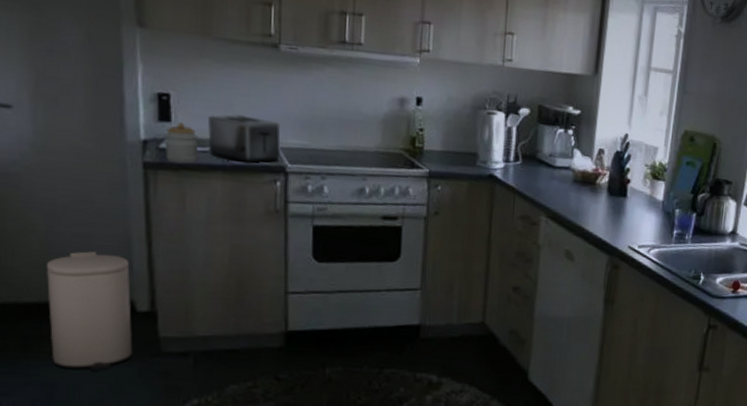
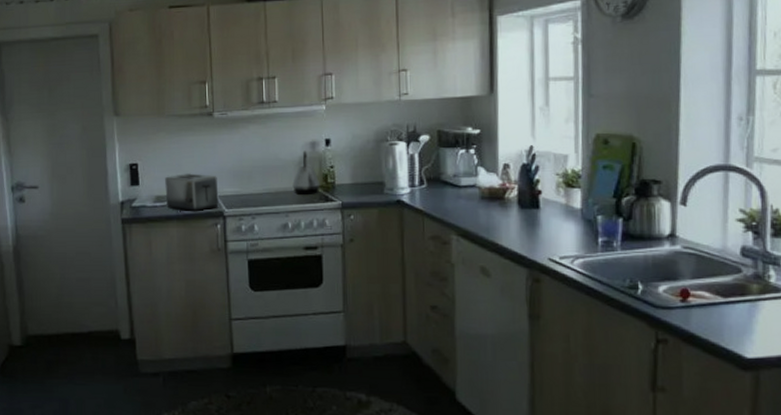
pedal bin: present [45,251,133,371] -> none [61,292,120,389]
jar: present [164,122,199,164] -> none [135,185,160,218]
kettle: none [374,107,407,158] -> present [292,150,320,195]

